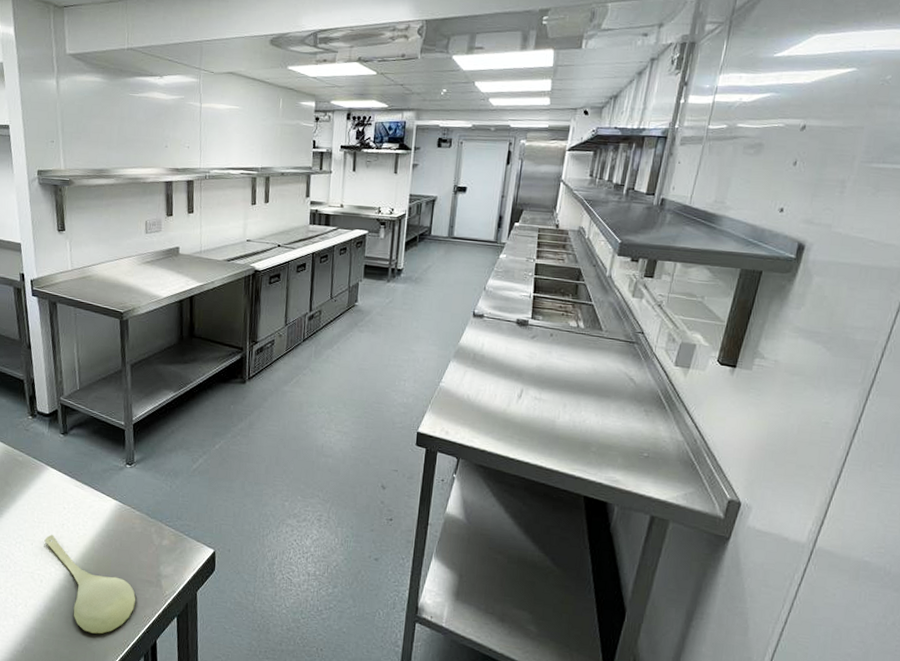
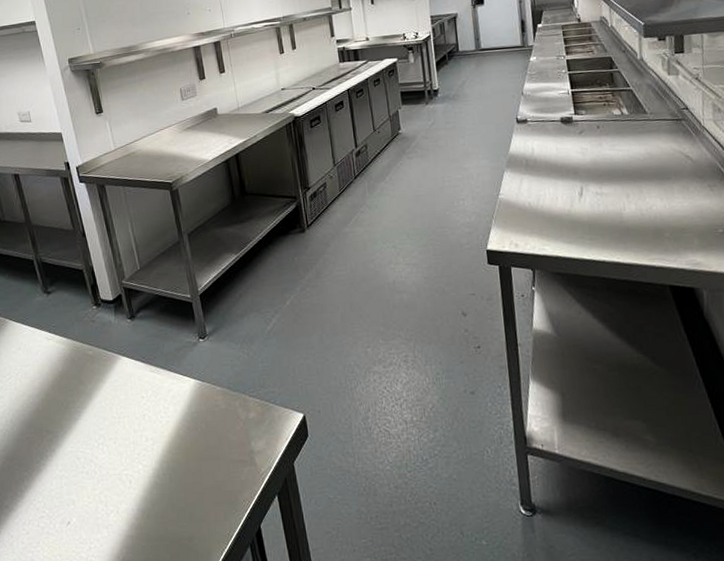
spoon: present [44,534,136,634] -> none [127,429,232,531]

